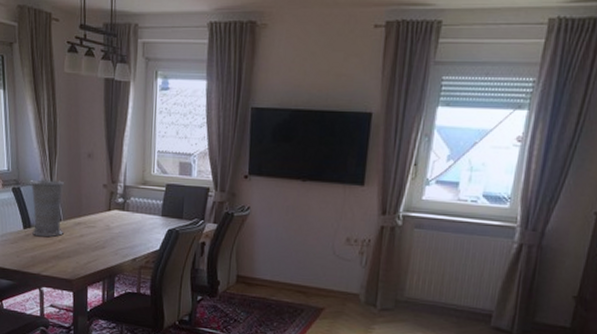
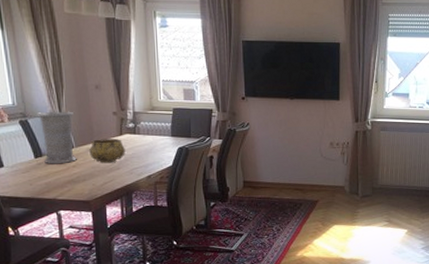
decorative bowl: none [76,213,112,241] -> present [89,139,125,163]

